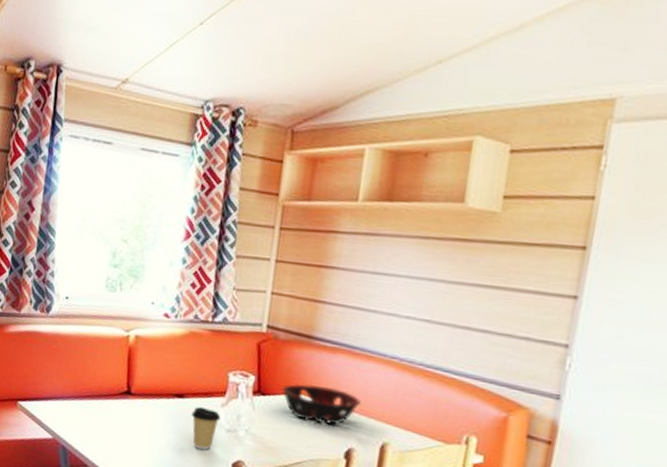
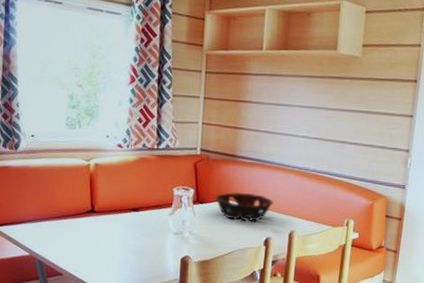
coffee cup: present [191,406,221,450] -> none [146,216,170,251]

